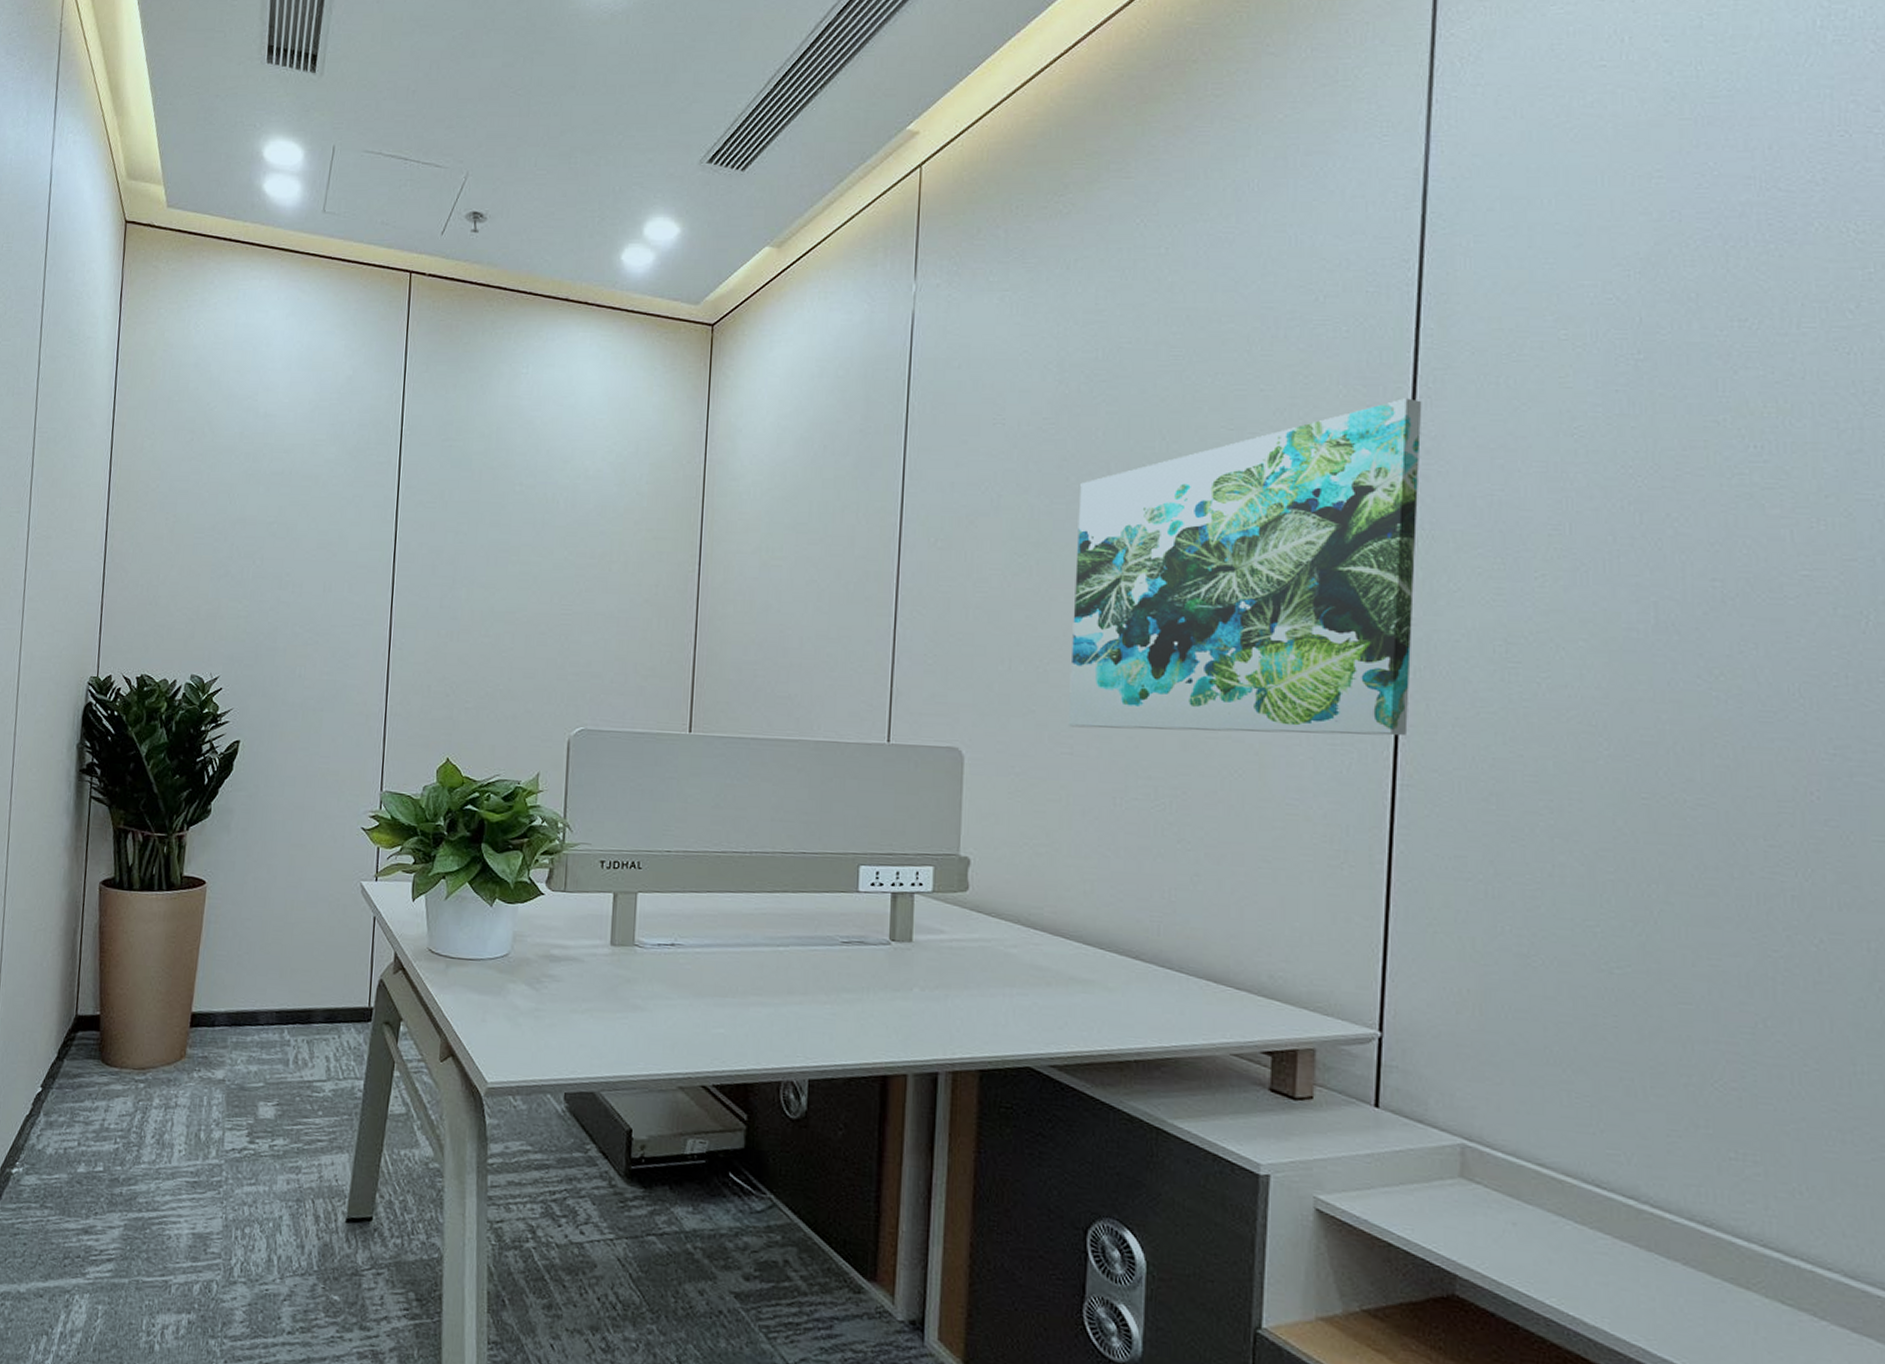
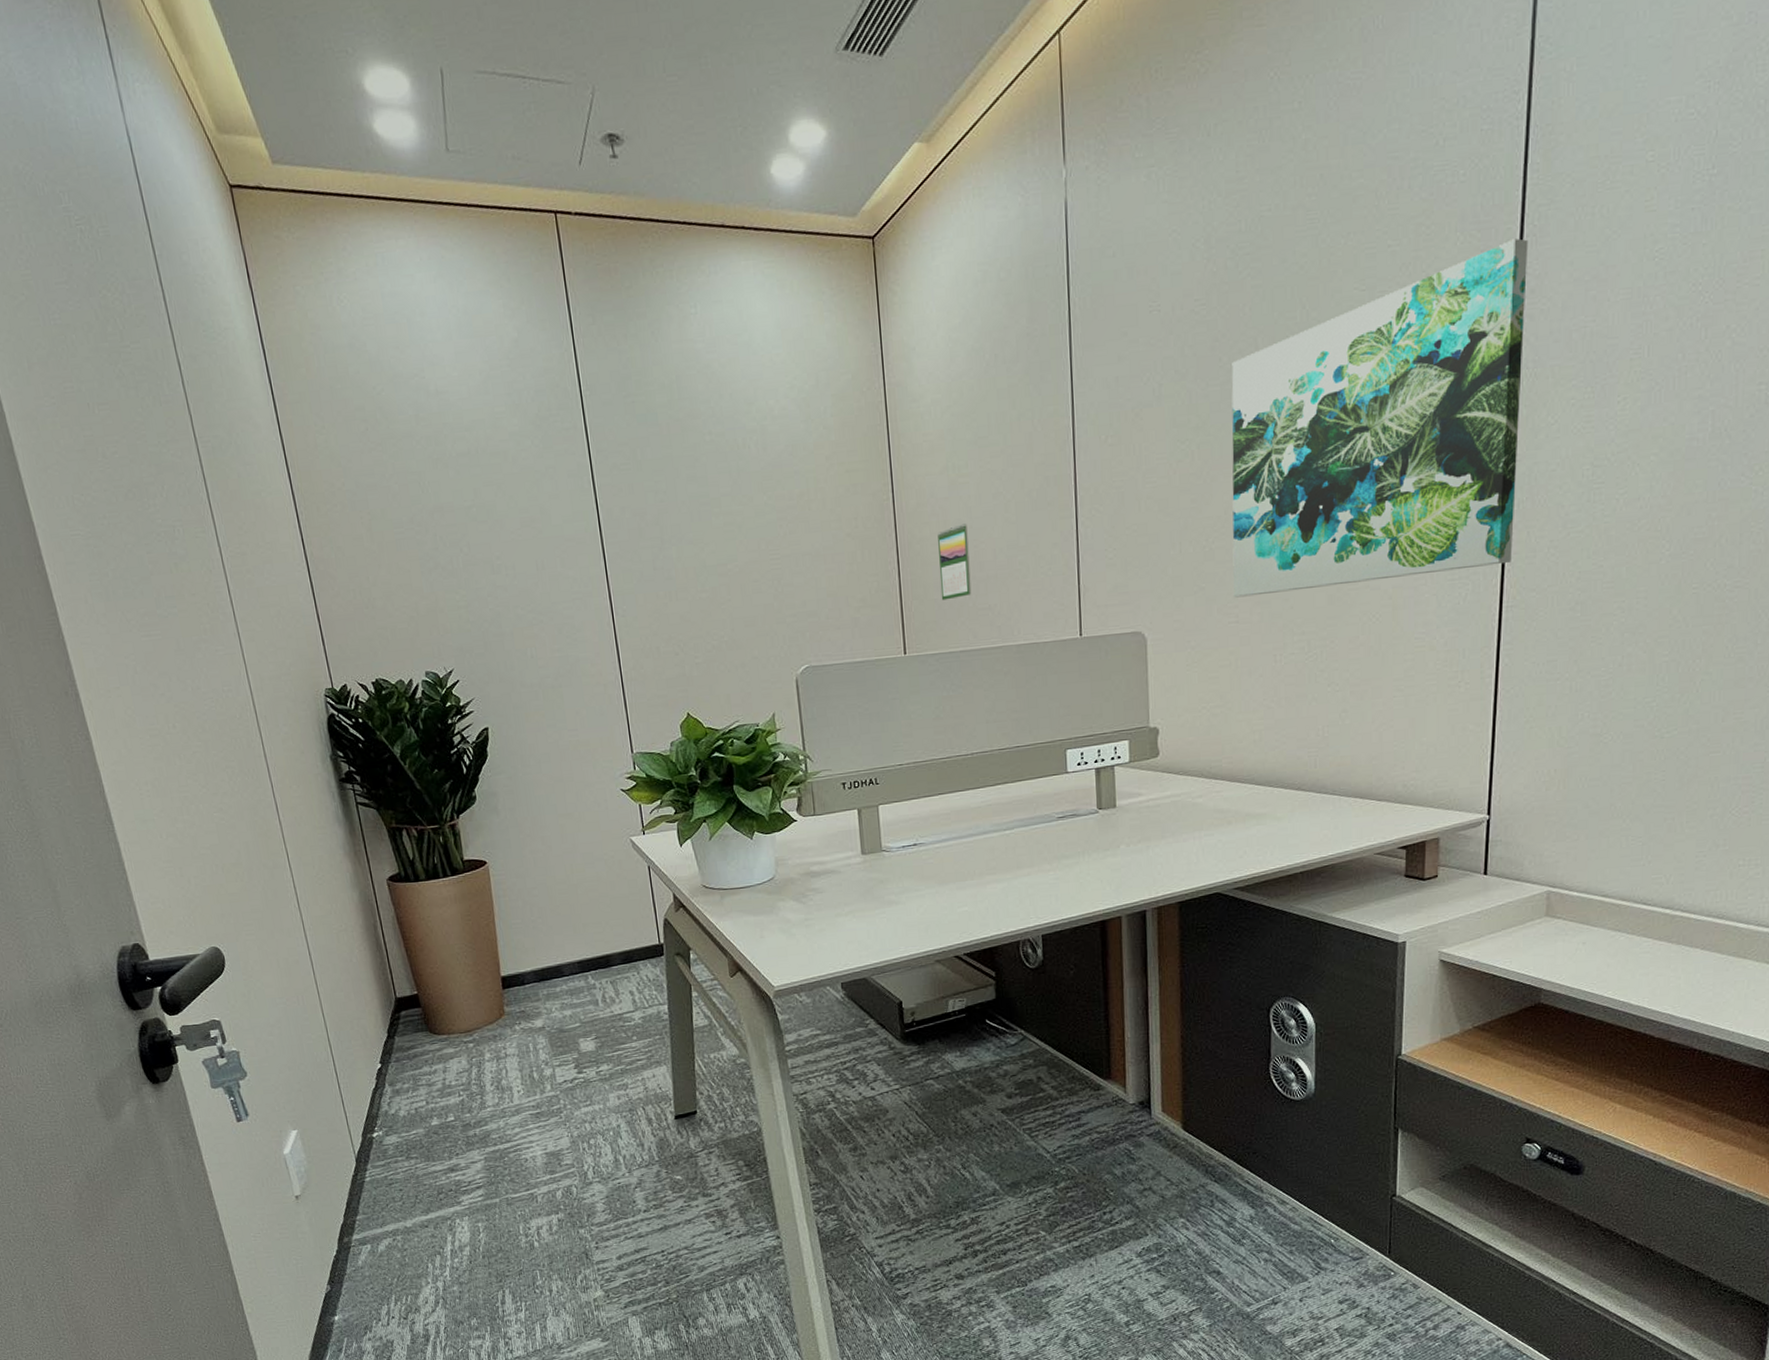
calendar: none [737,606,775,682] -> present [938,523,972,601]

